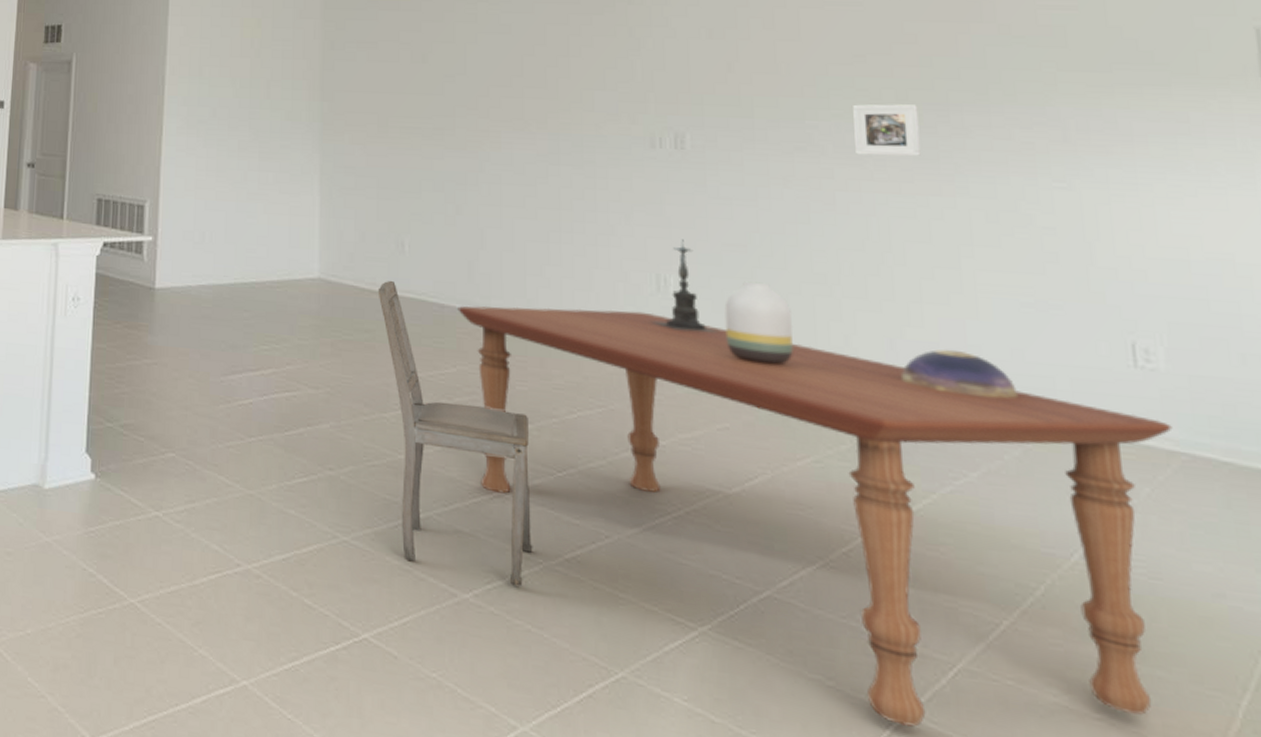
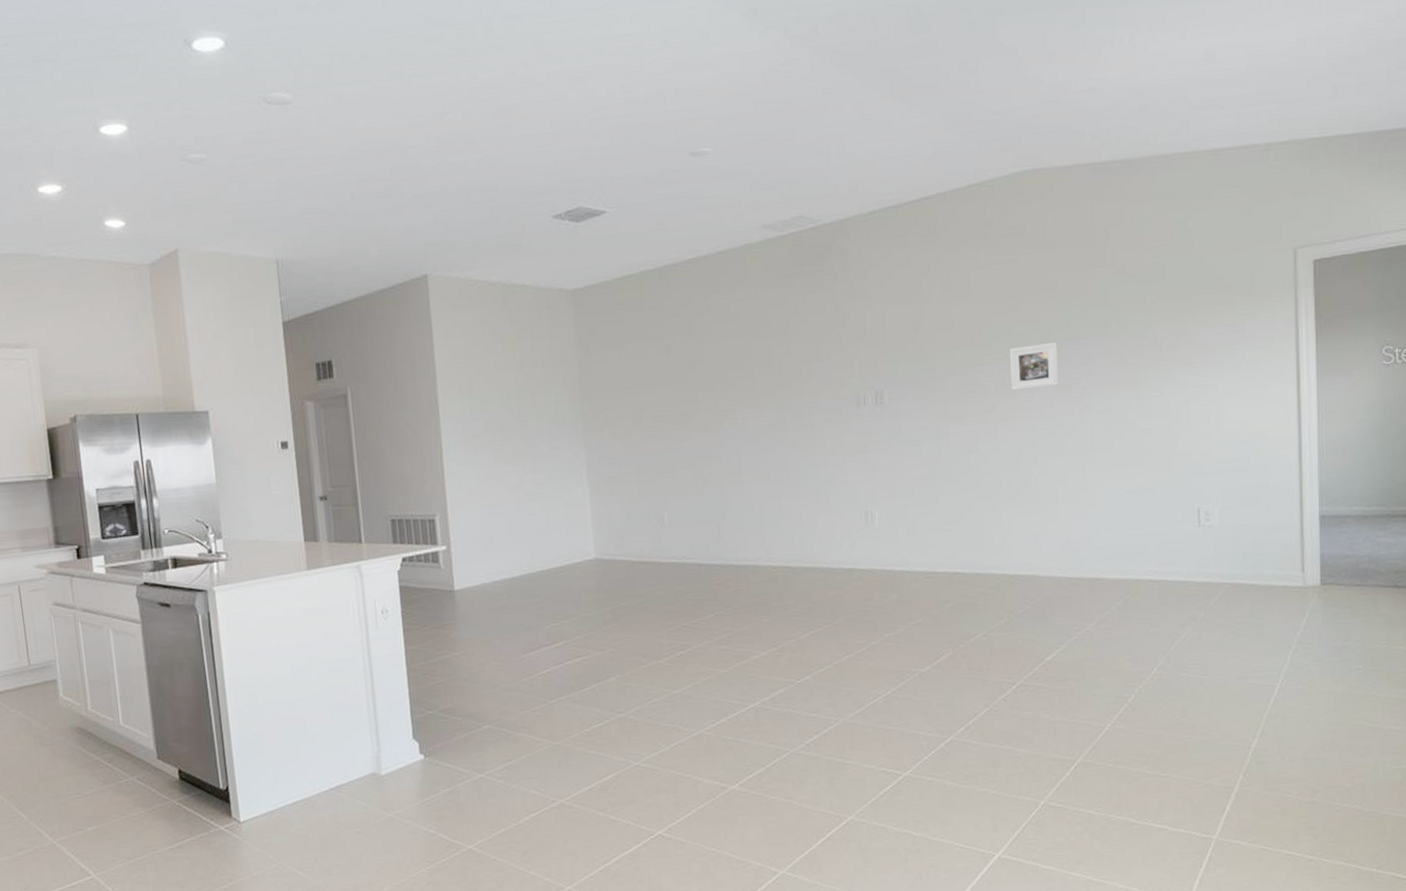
dining chair: present [377,280,533,587] -> none [645,550,782,772]
dining table: present [458,305,1173,727] -> none [711,543,1221,810]
candle holder: present [651,239,719,334] -> none [862,479,913,554]
vase: present [724,281,793,364] -> none [916,504,967,569]
decorative bowl: present [902,349,1017,399] -> none [1043,534,1121,568]

